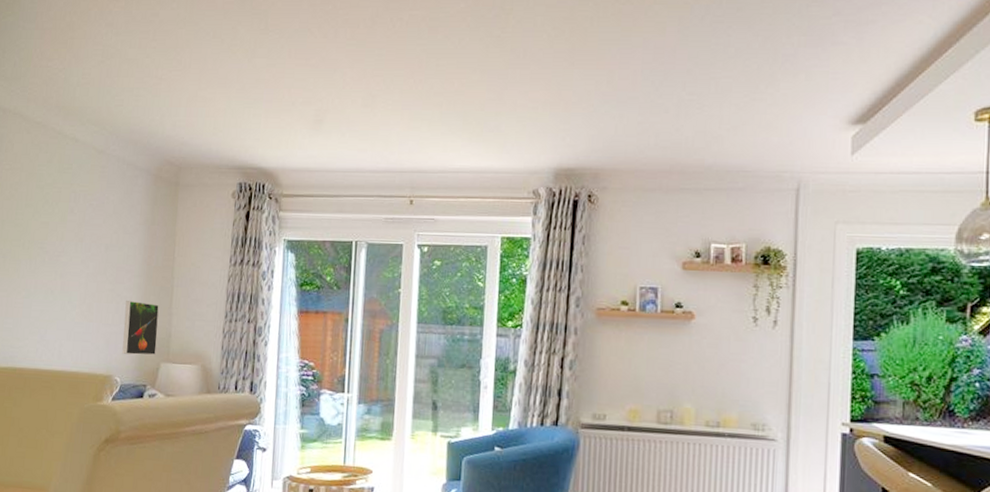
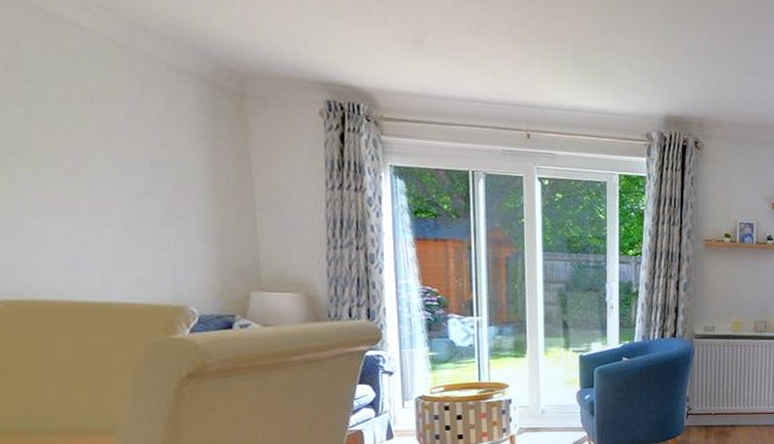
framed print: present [122,300,159,356] -> none [191,223,242,284]

